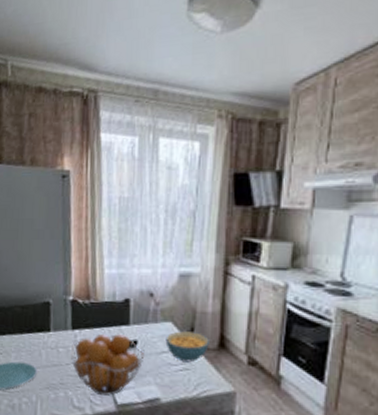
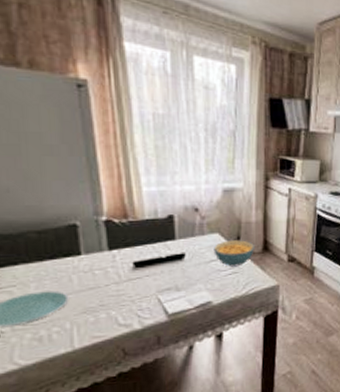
fruit basket: present [71,333,145,396] -> none [110,248,194,309]

